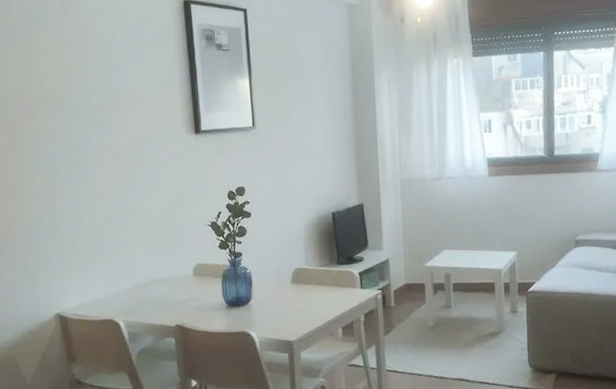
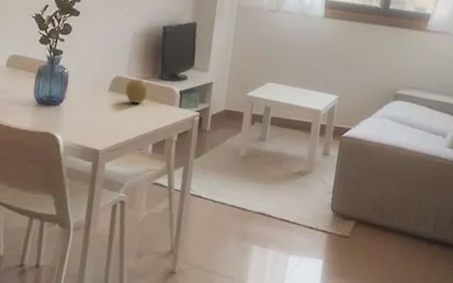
fruit: none [306,268,328,291] -> present [125,79,148,103]

